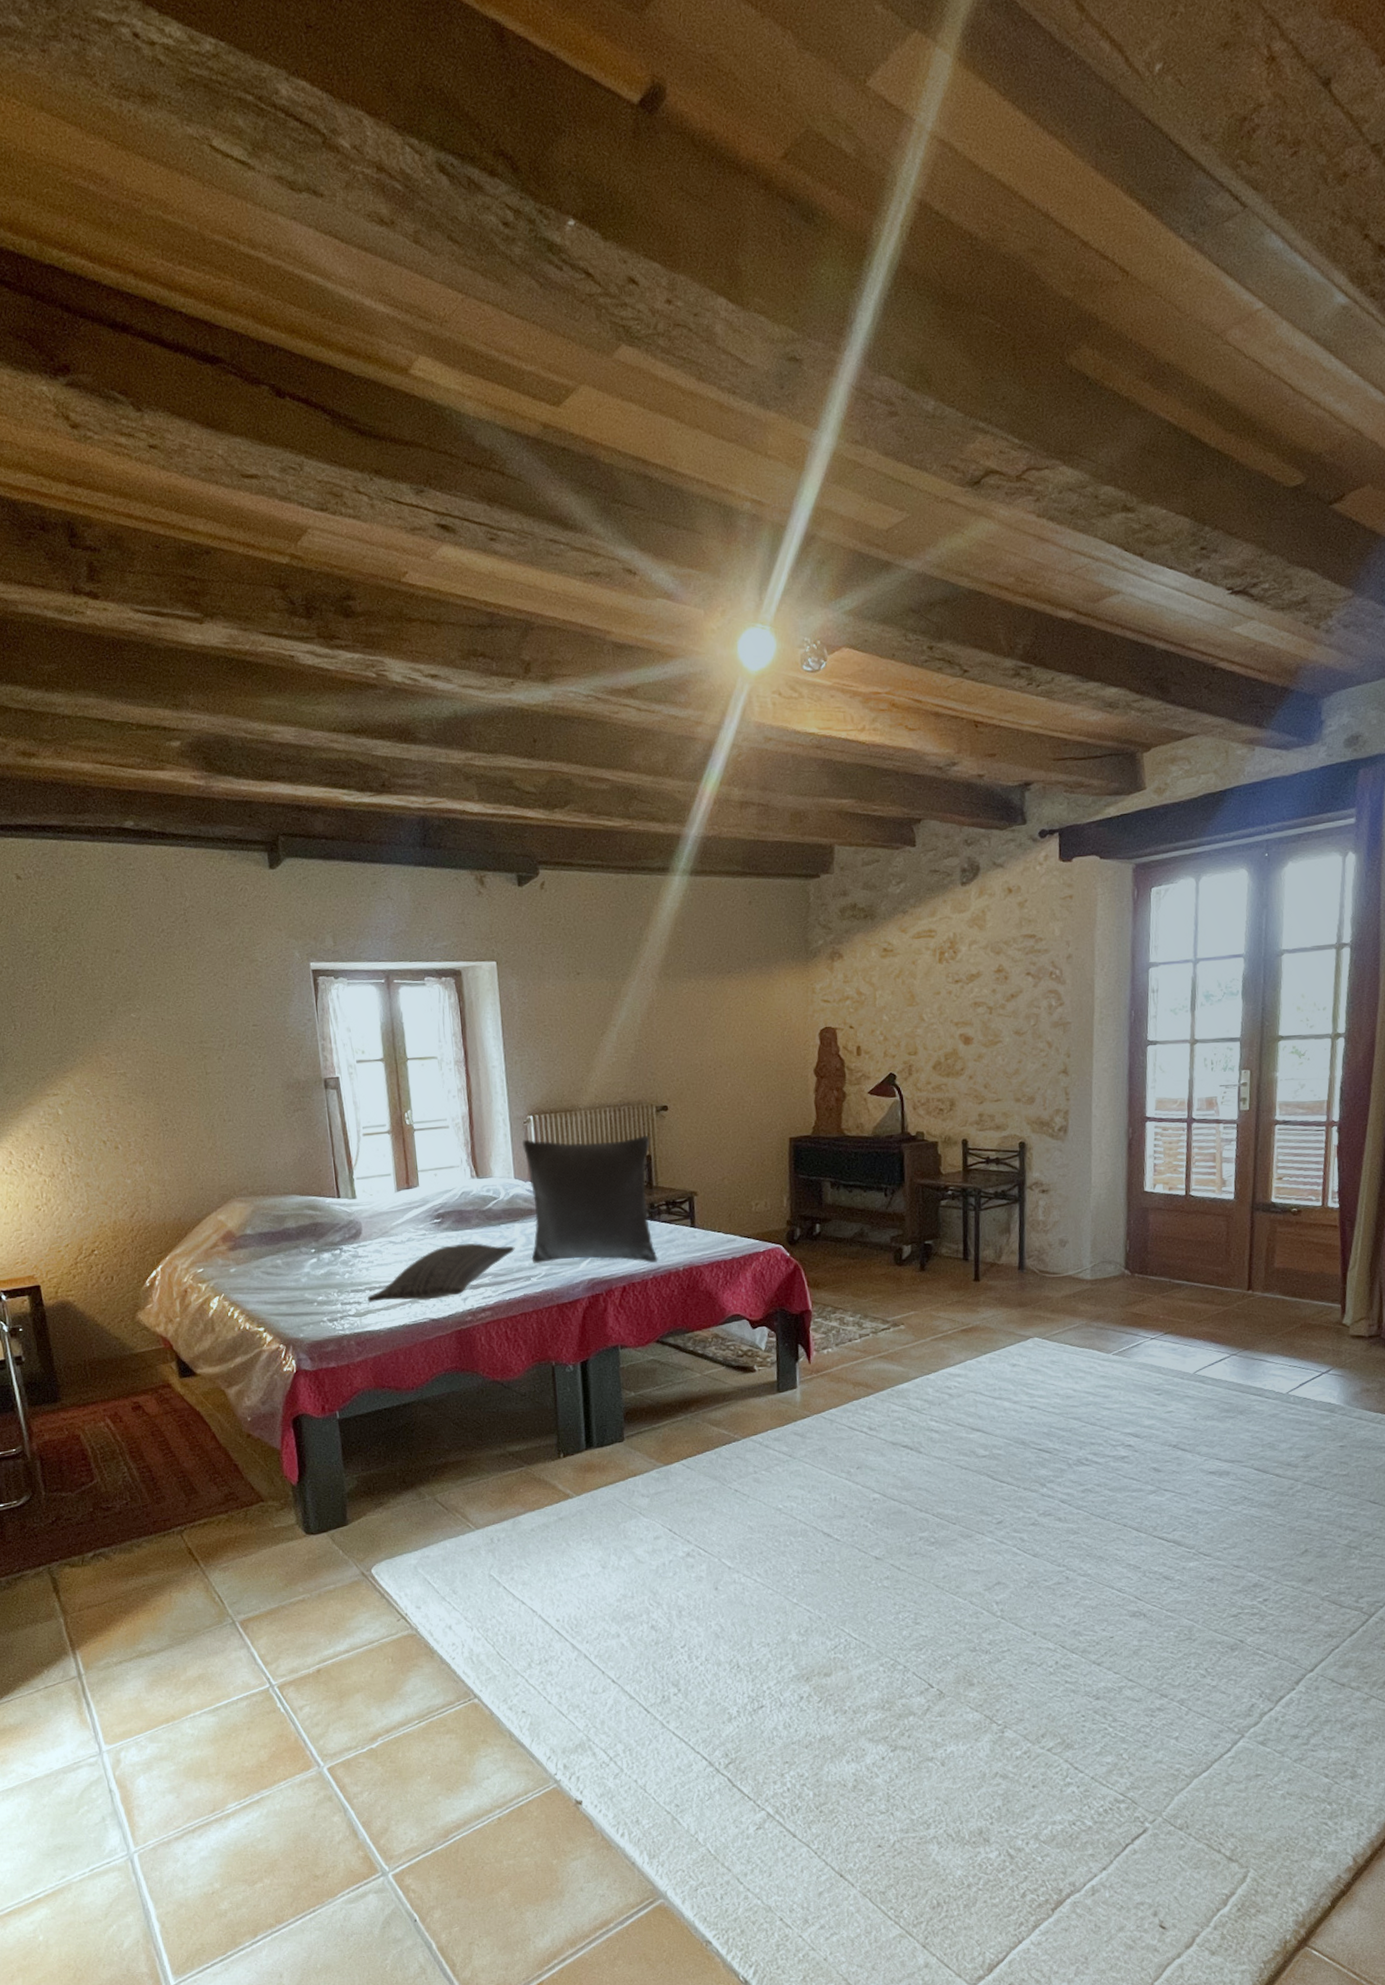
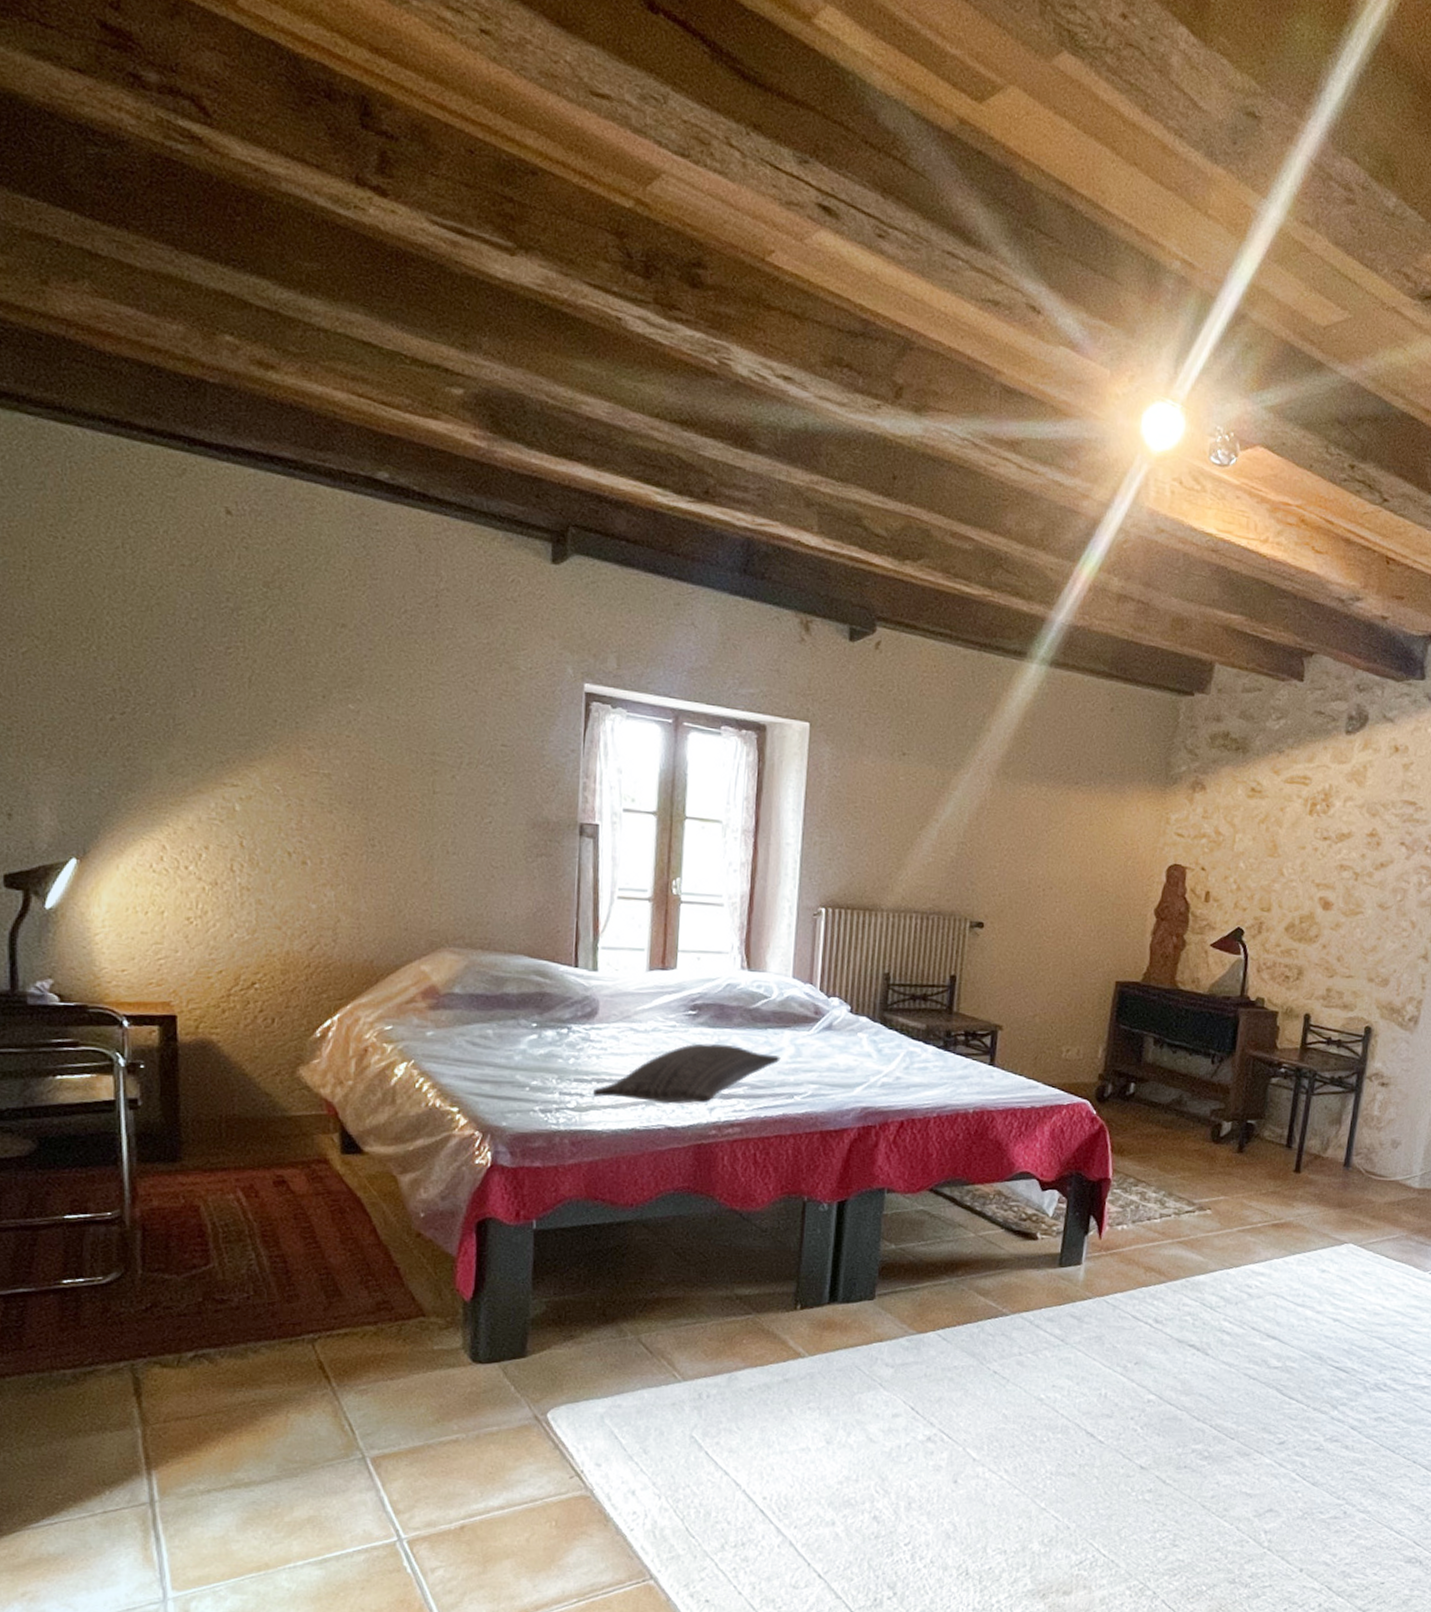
pillow: present [523,1135,658,1264] -> none [798,934,958,1100]

